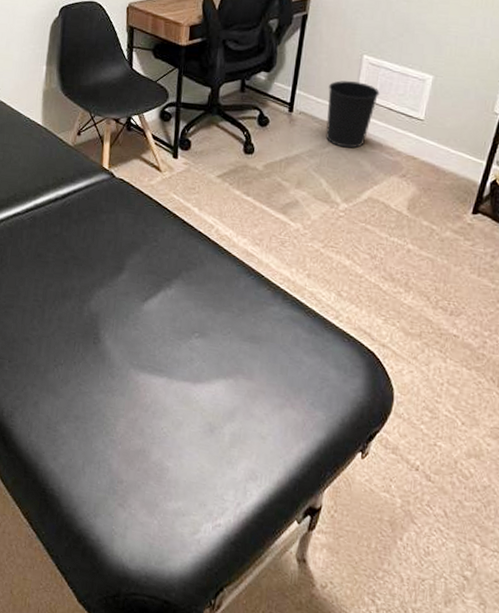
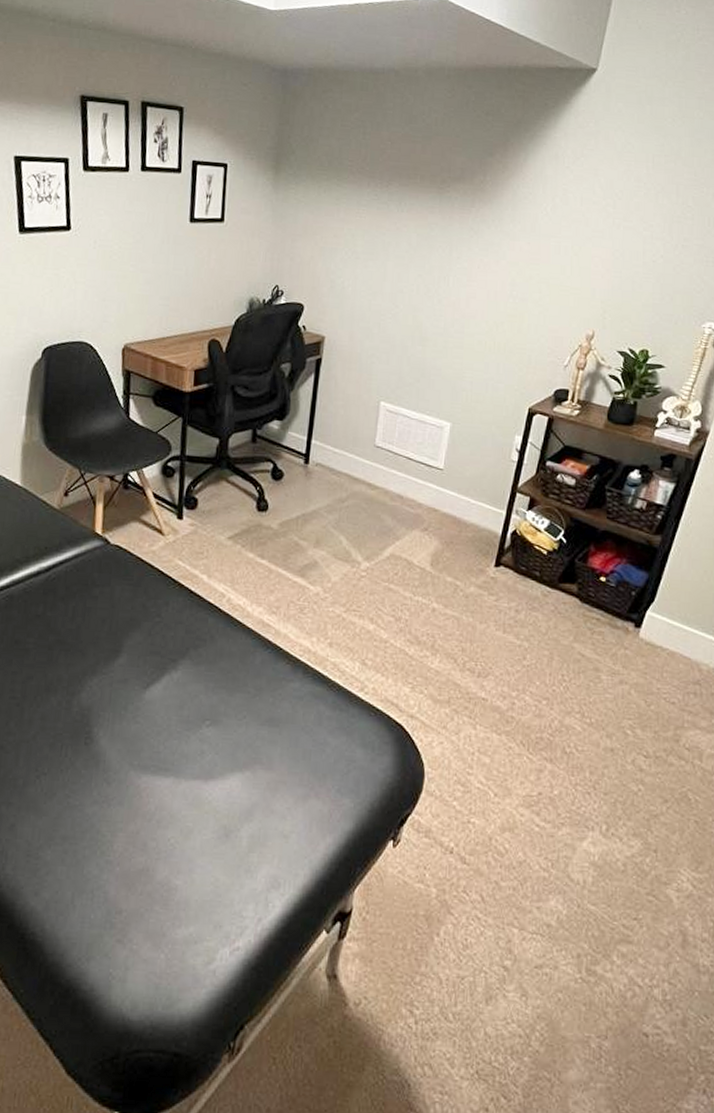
wastebasket: present [326,80,380,149] -> none [344,429,398,502]

